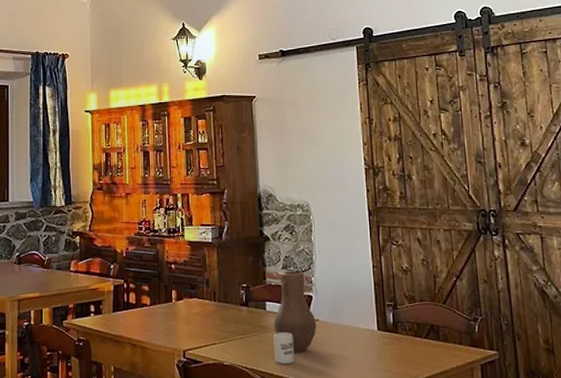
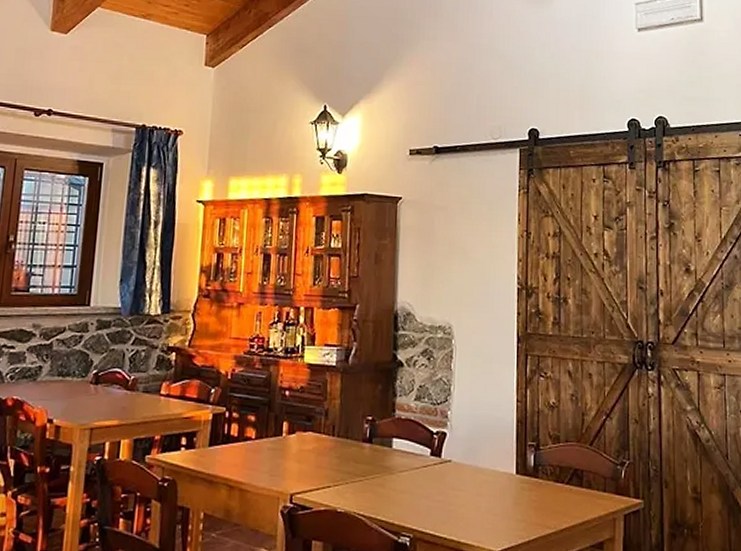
vase: present [273,271,317,352] -> none [399,403,449,498]
cup: present [274,332,295,364] -> none [397,474,421,512]

